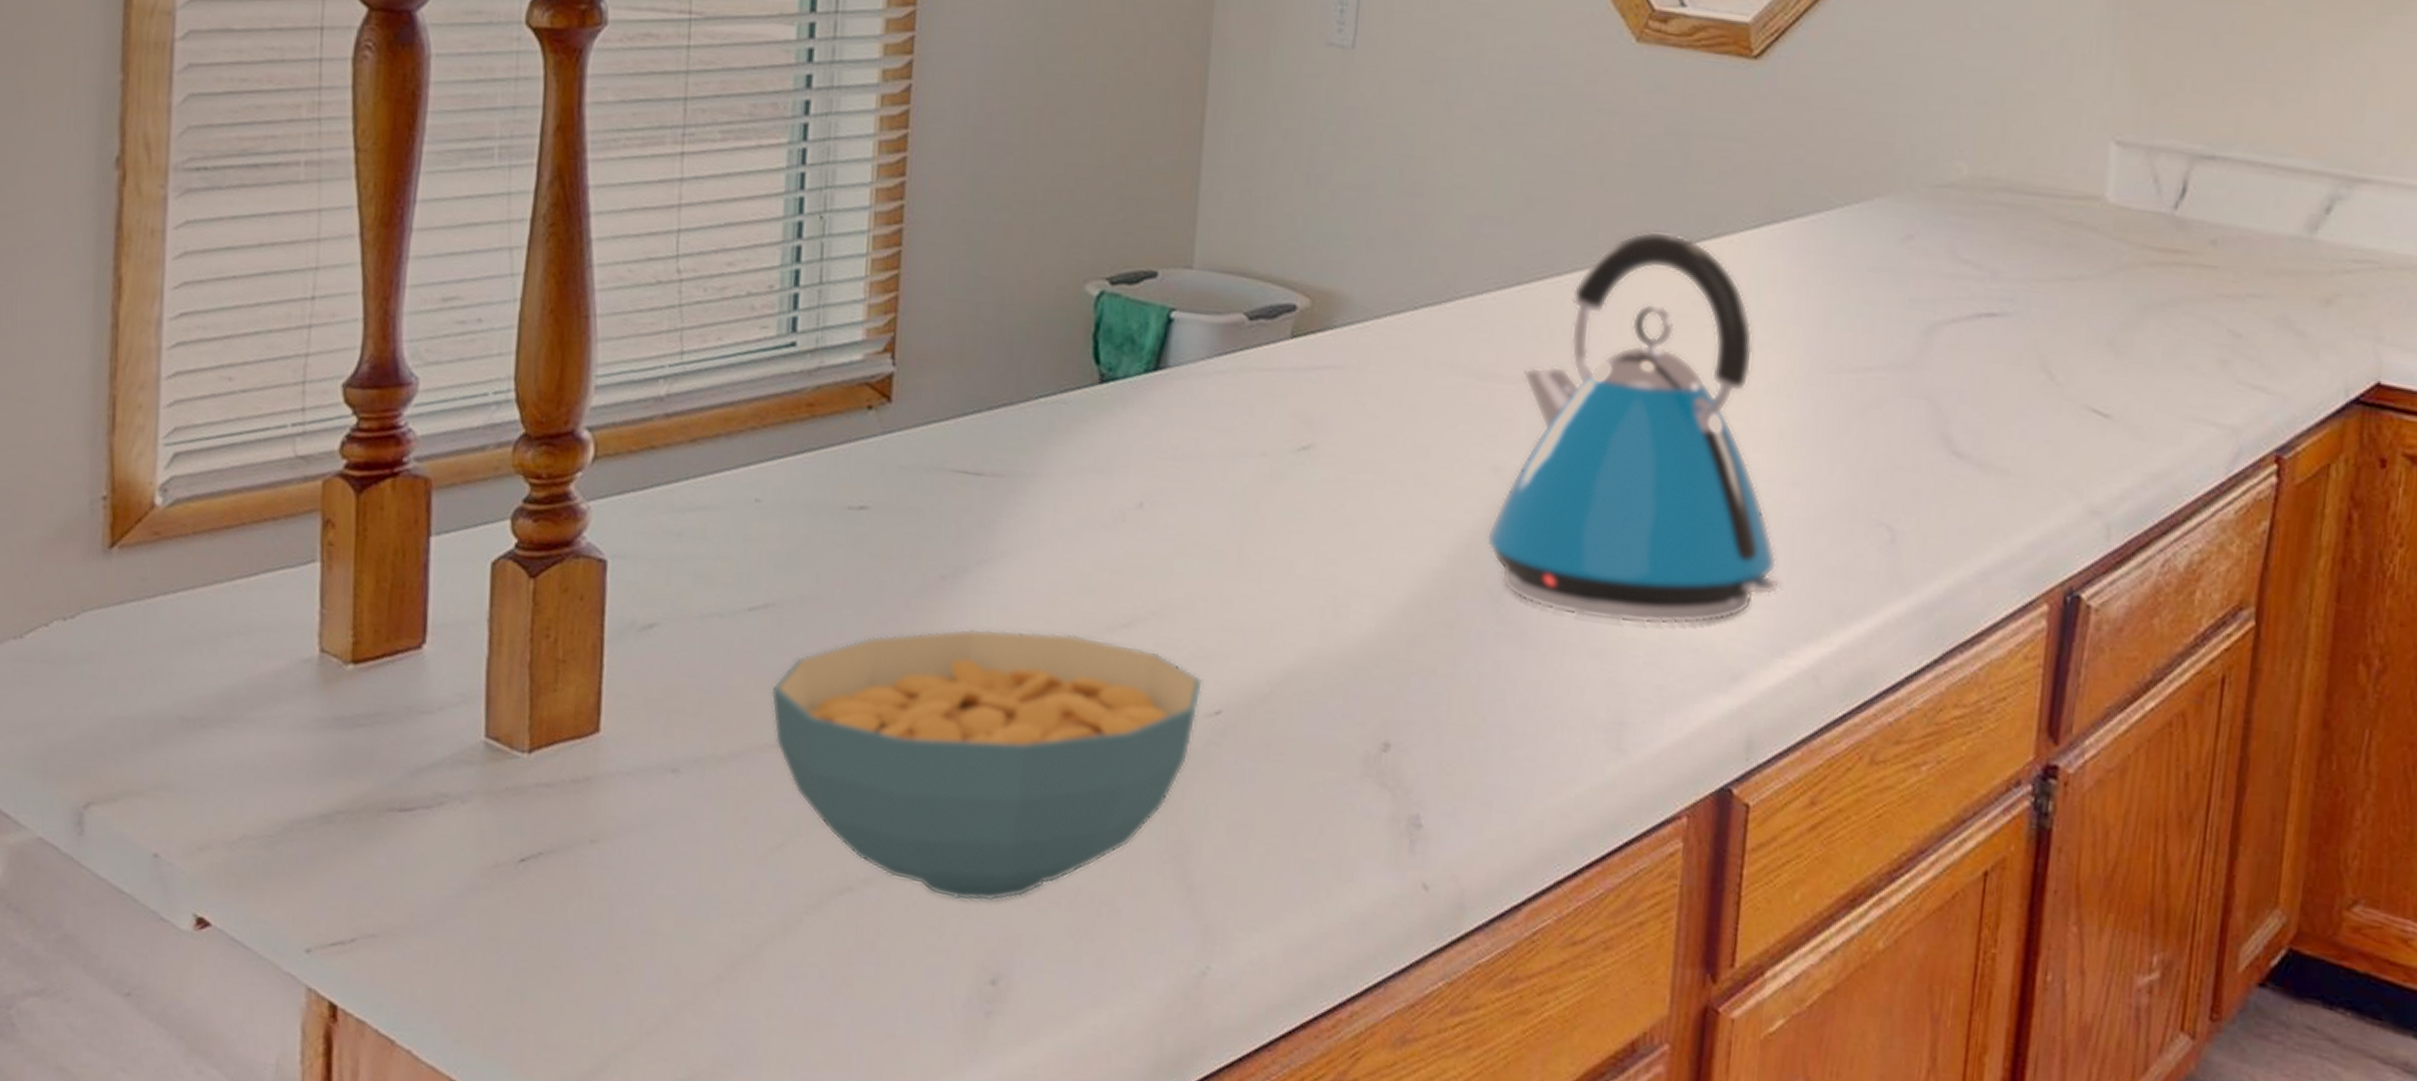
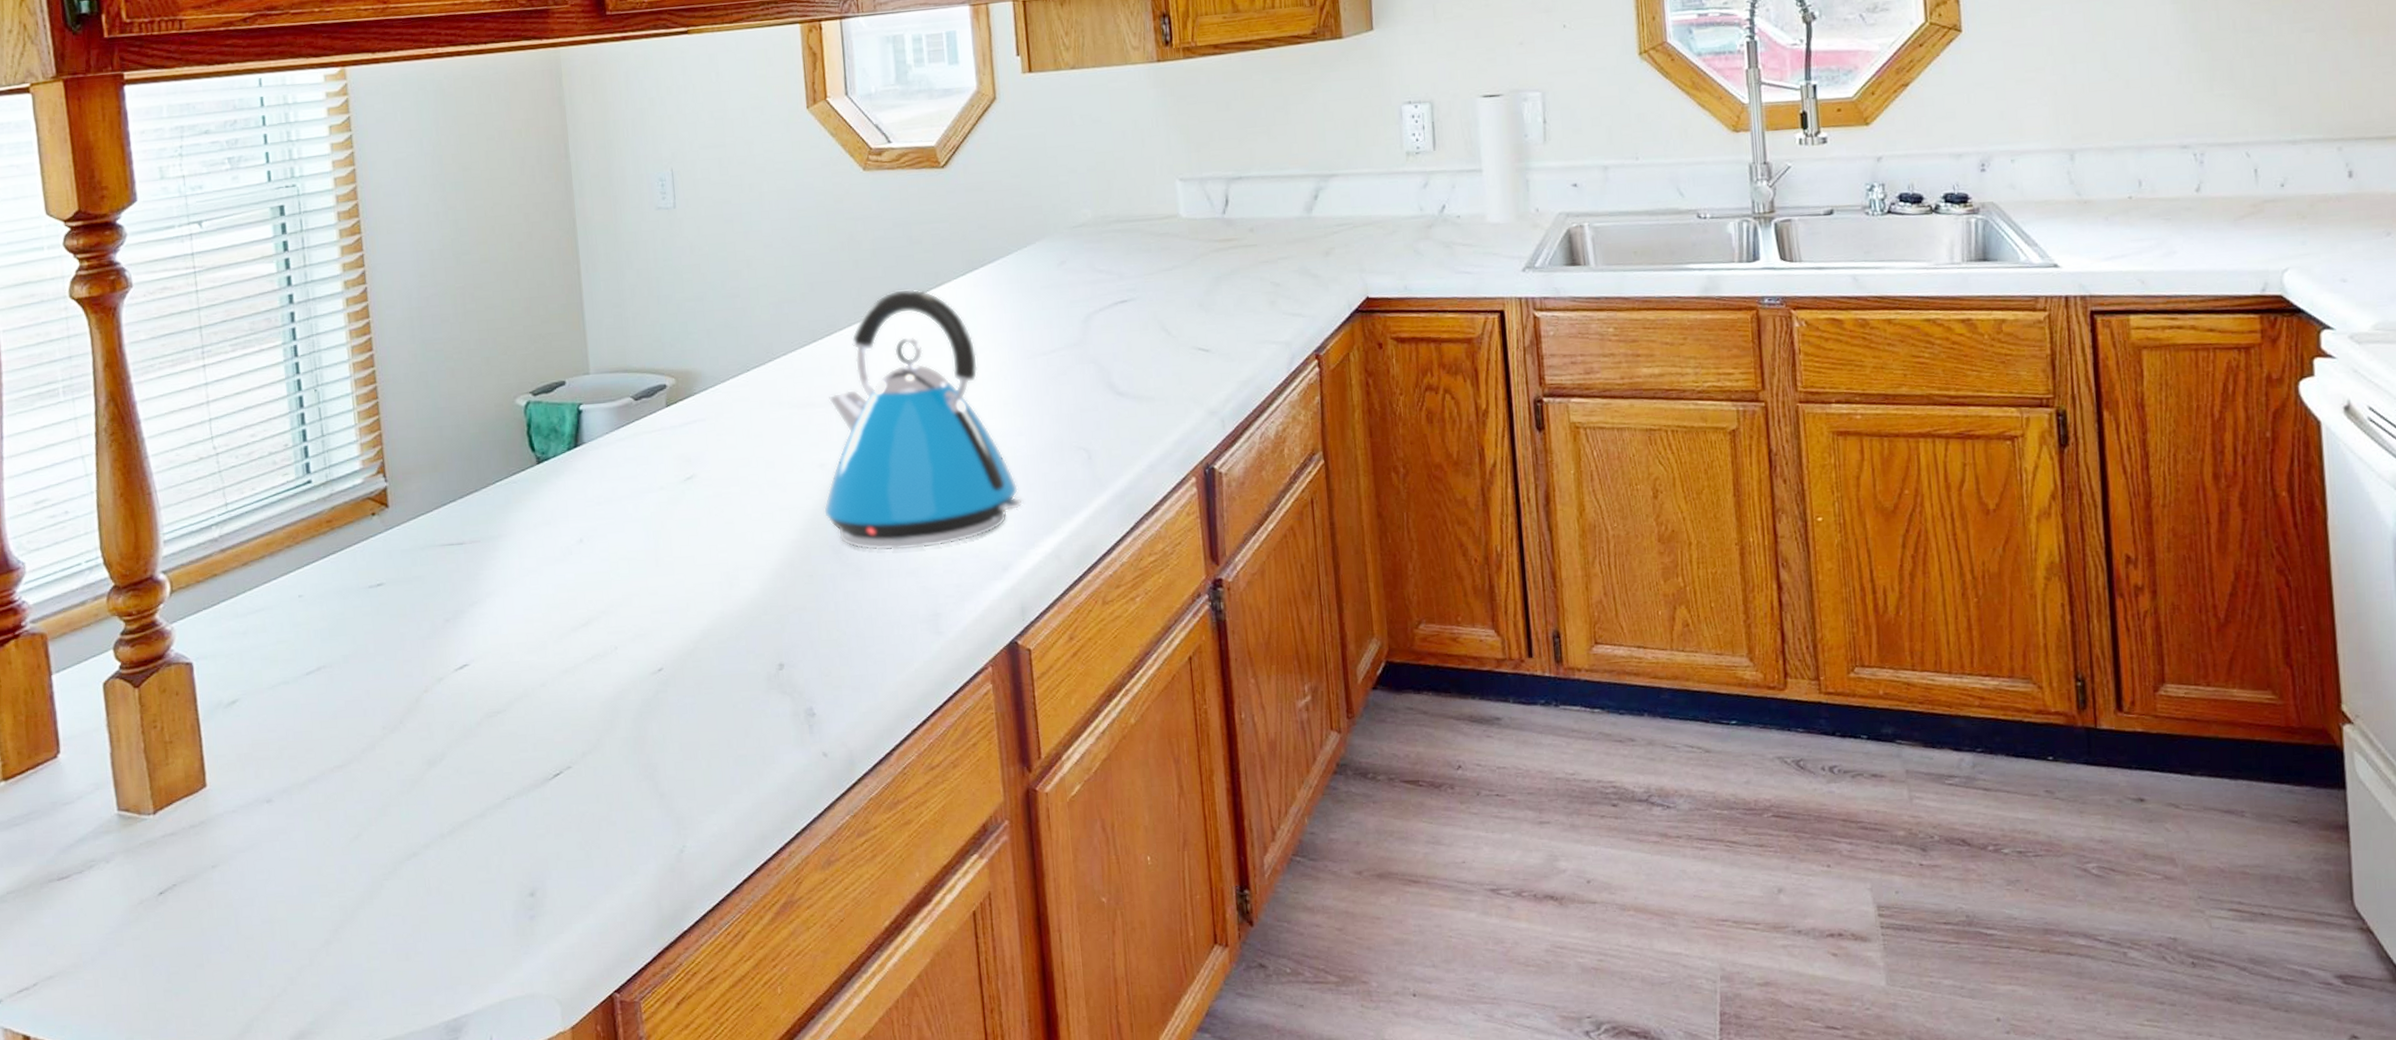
cereal bowl: present [771,628,1204,902] -> none [332,637,647,844]

